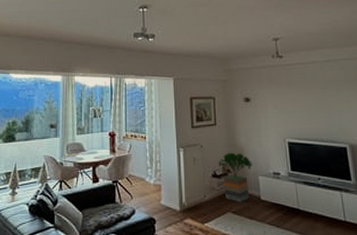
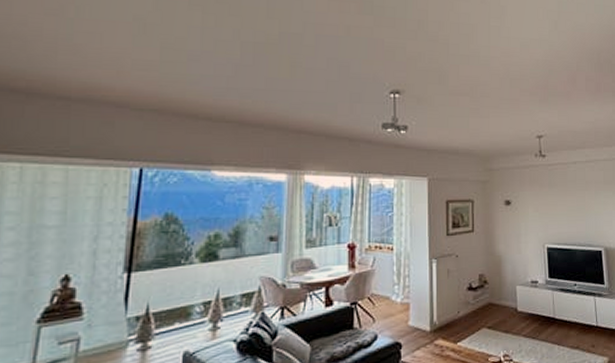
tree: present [218,152,252,202] -> none [475,261,510,316]

